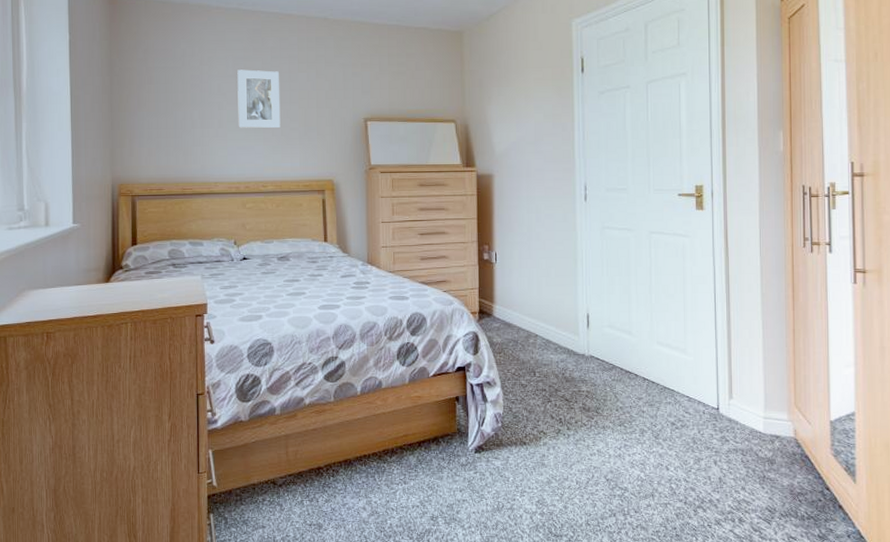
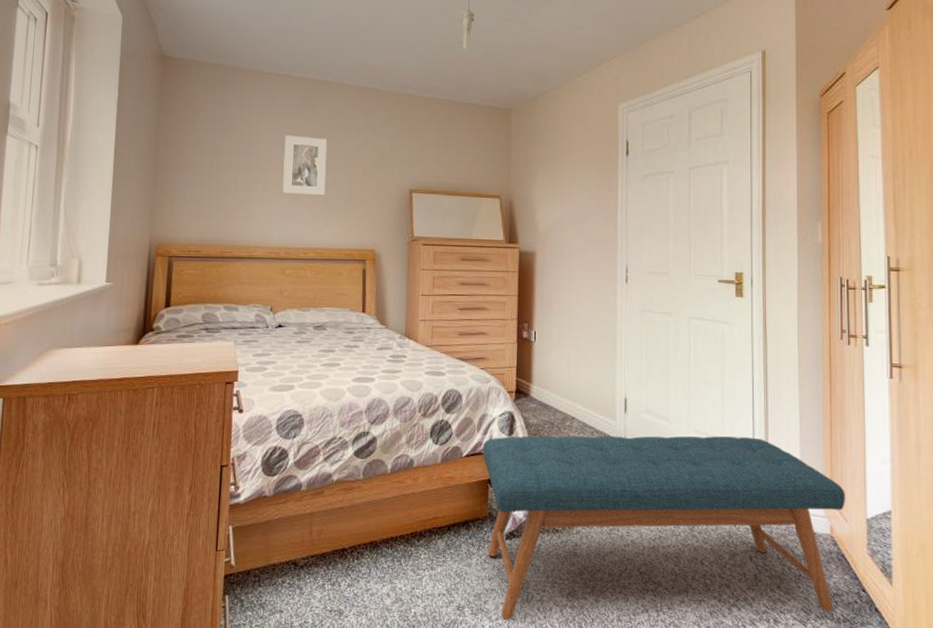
bench: none [448,347,809,528] -> present [482,435,845,621]

